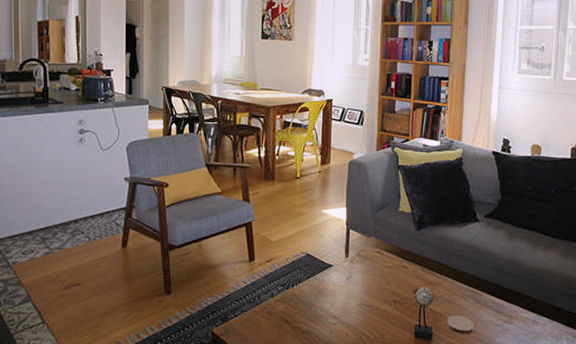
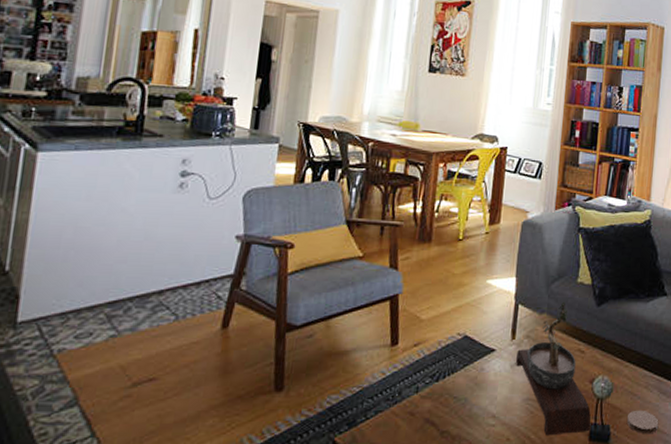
bonsai tree: none [349,227,416,333] -> present [515,301,591,436]

